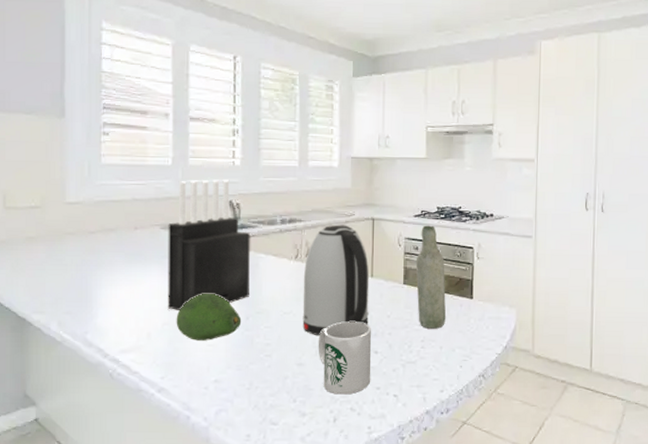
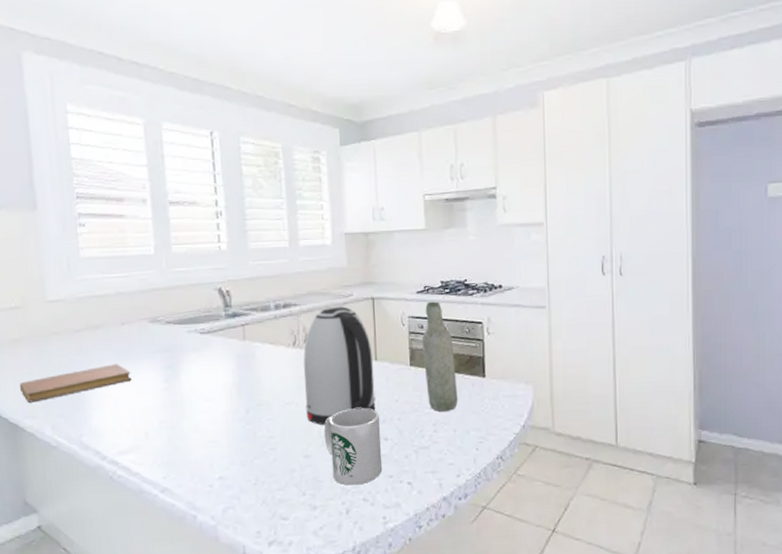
notebook: none [31,266,139,298] -> present [19,364,132,403]
knife block: present [167,179,250,310] -> none [156,266,248,407]
fruit: present [176,293,242,341] -> none [173,387,242,437]

